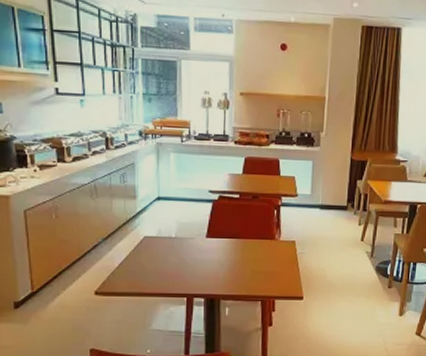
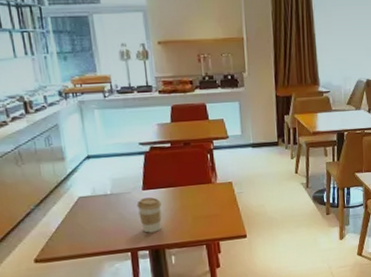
coffee cup: none [198,246,223,281] -> present [136,197,162,233]

